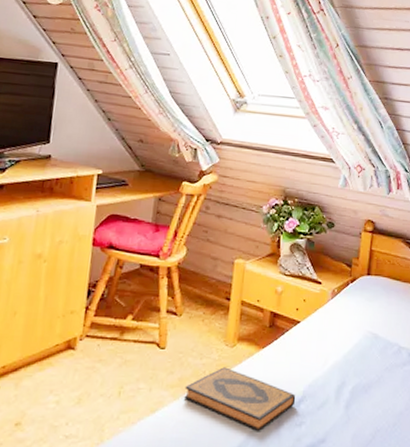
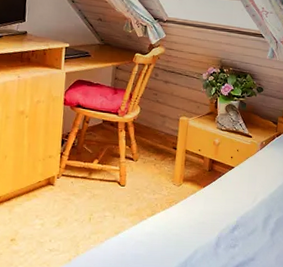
hardback book: present [184,367,296,432] -> none [141,201,231,251]

